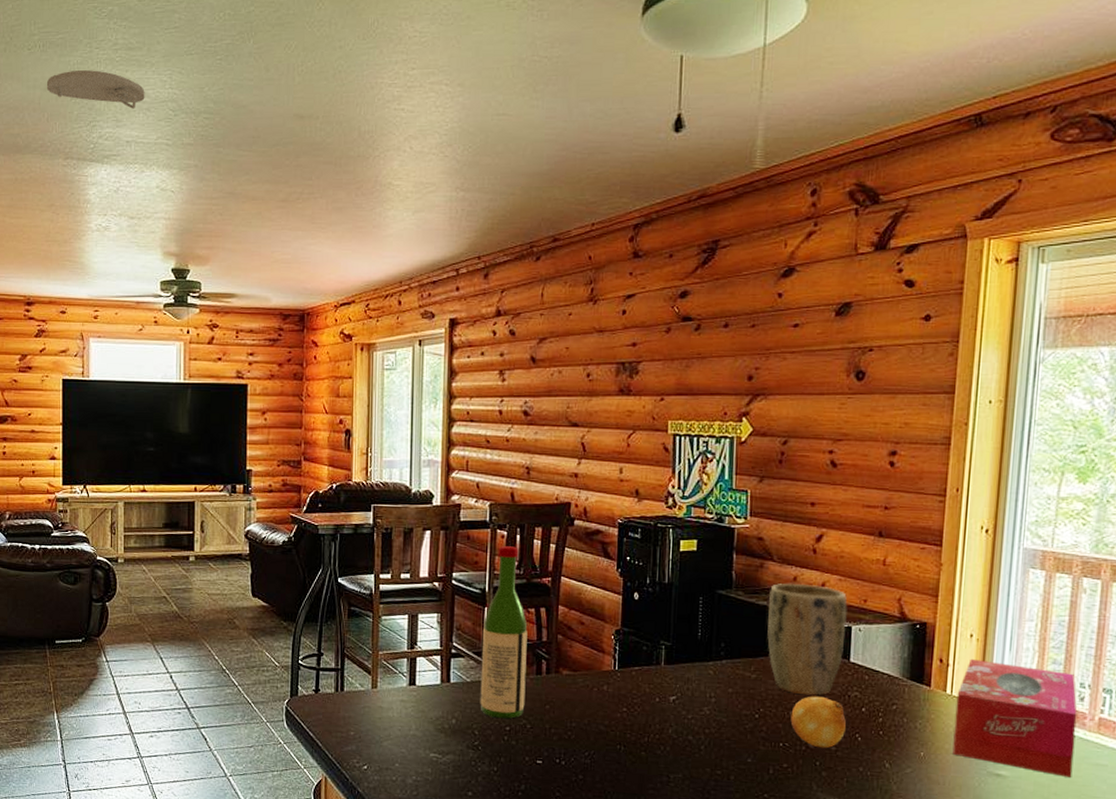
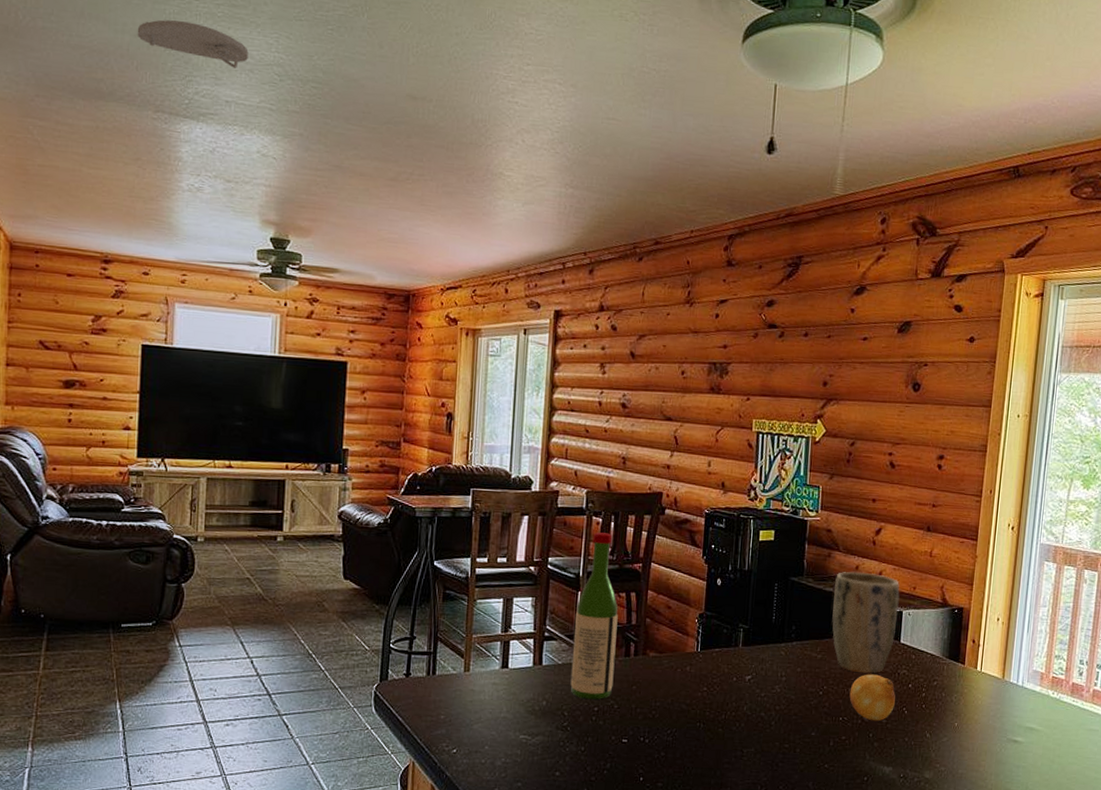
tissue box: present [952,658,1078,777] -> none [980,639,1077,741]

